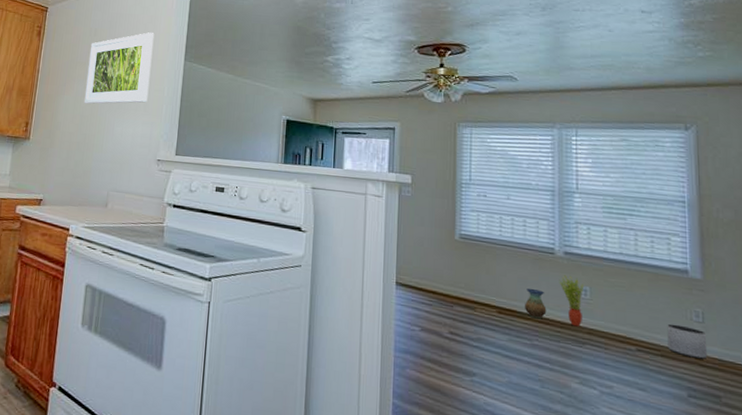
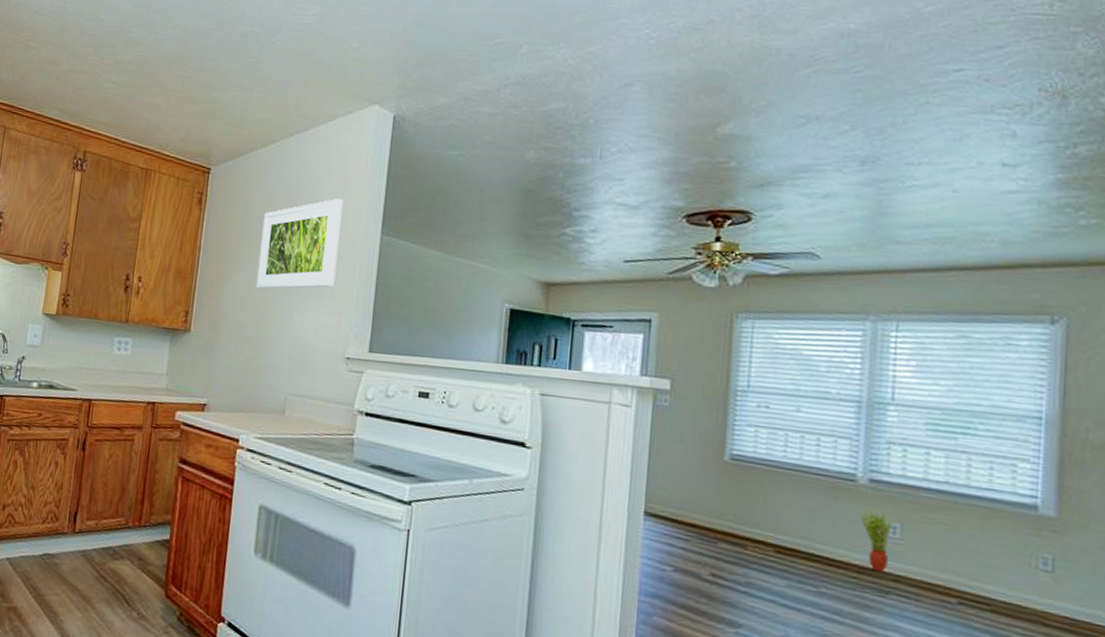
vase: present [524,288,547,319] -> none [810,522,841,562]
planter: present [667,323,708,359] -> none [1001,572,1056,618]

